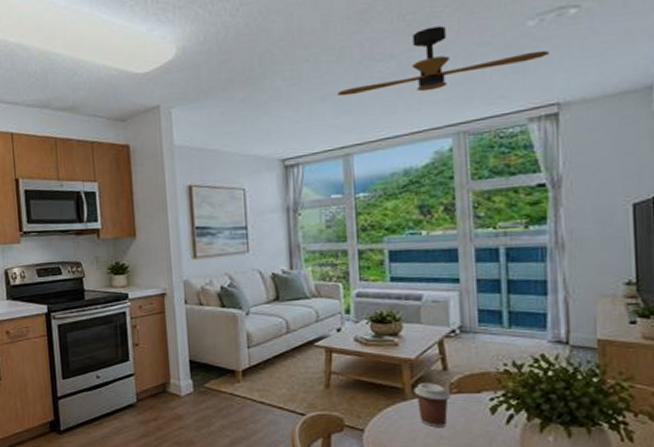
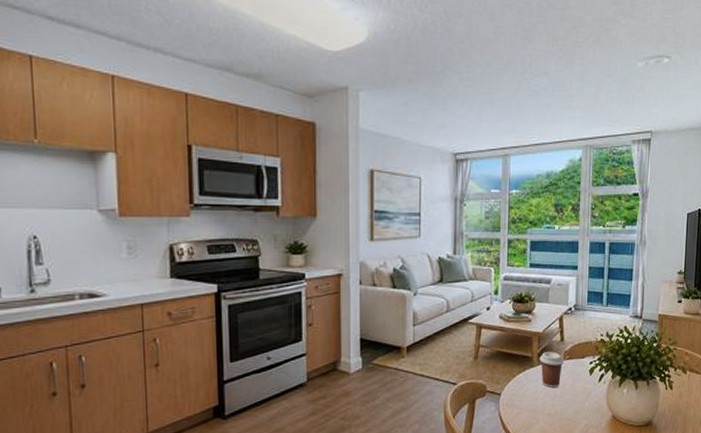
ceiling fan: present [336,26,551,96] -> none [502,54,650,108]

